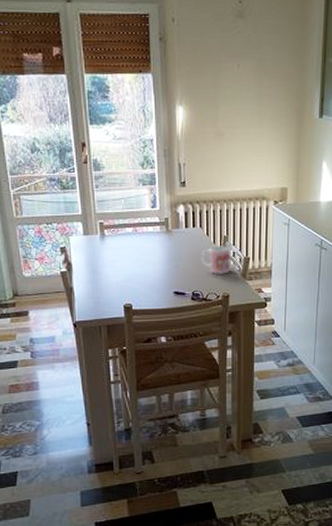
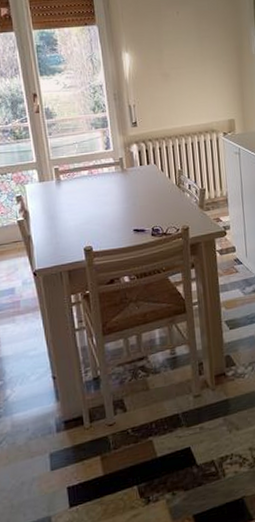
mug: present [201,244,231,274] -> none [158,178,188,208]

